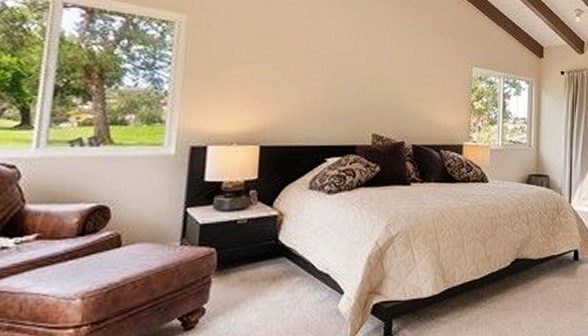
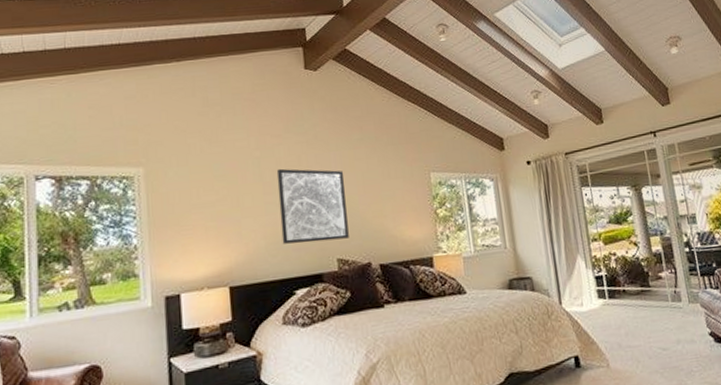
wall art: none [320,39,392,116] -> present [276,168,349,244]

